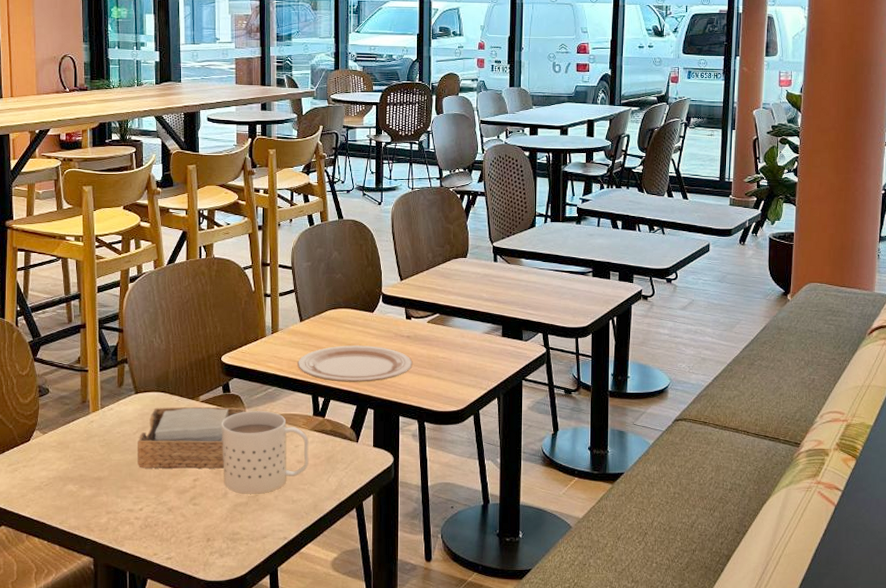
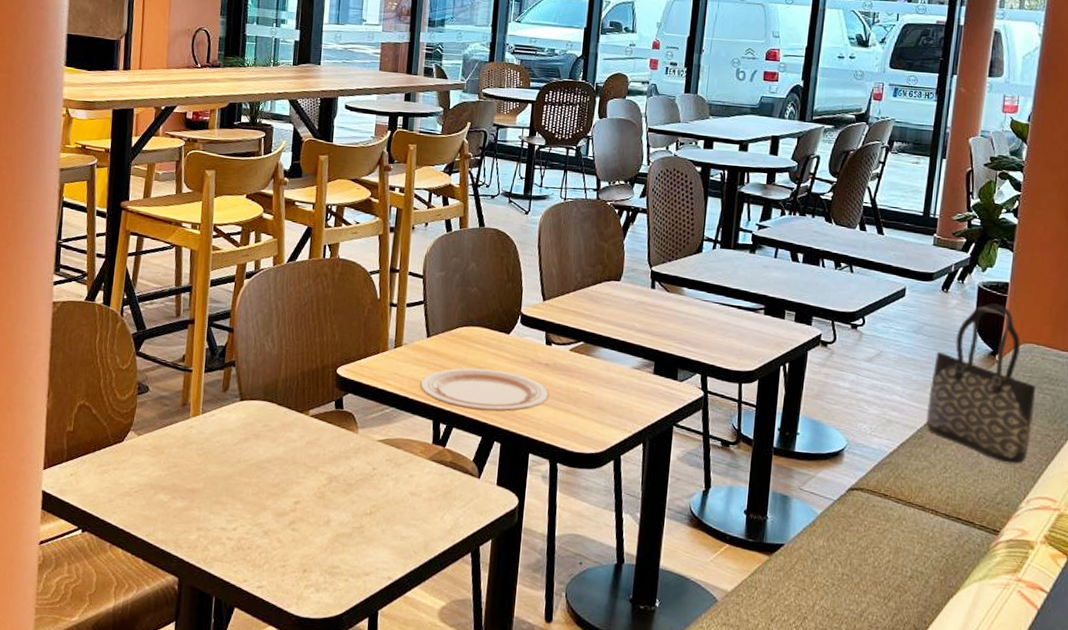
napkin holder: present [138,406,246,469] -> none [235,418,359,493]
mug: present [221,411,309,494] -> none [327,431,425,526]
tote bag: none [733,251,822,386] -> present [925,303,1037,464]

